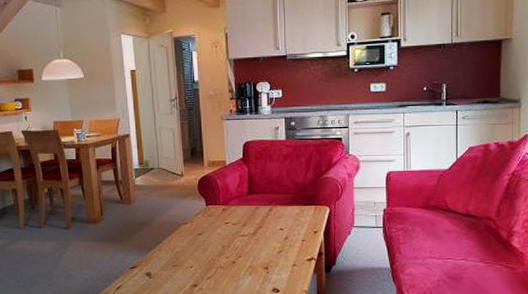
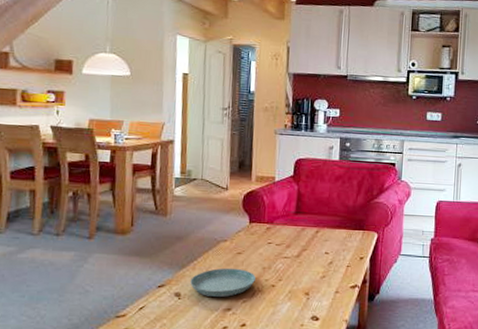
saucer: none [158,248,217,275] -> present [190,268,256,297]

